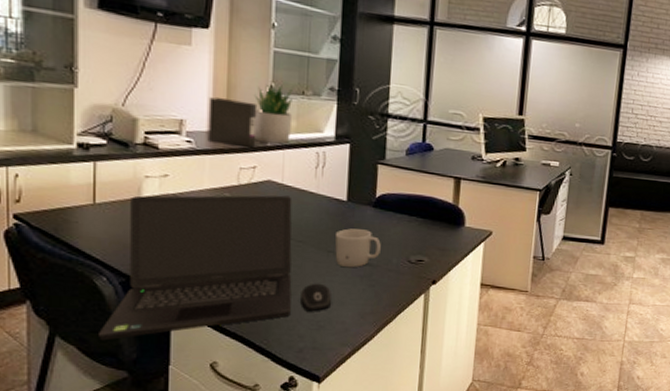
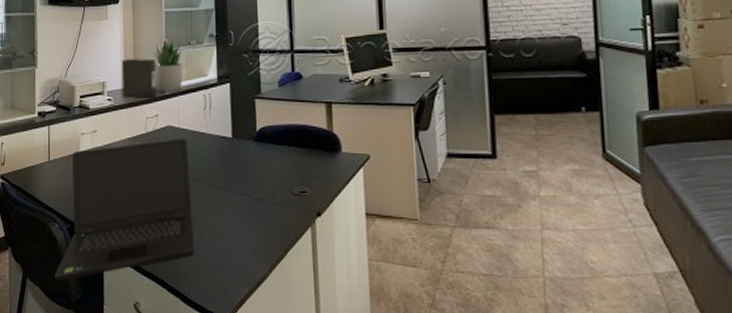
computer mouse: present [300,283,331,311] -> none [201,221,227,249]
mug: present [334,228,381,268] -> none [224,164,266,204]

